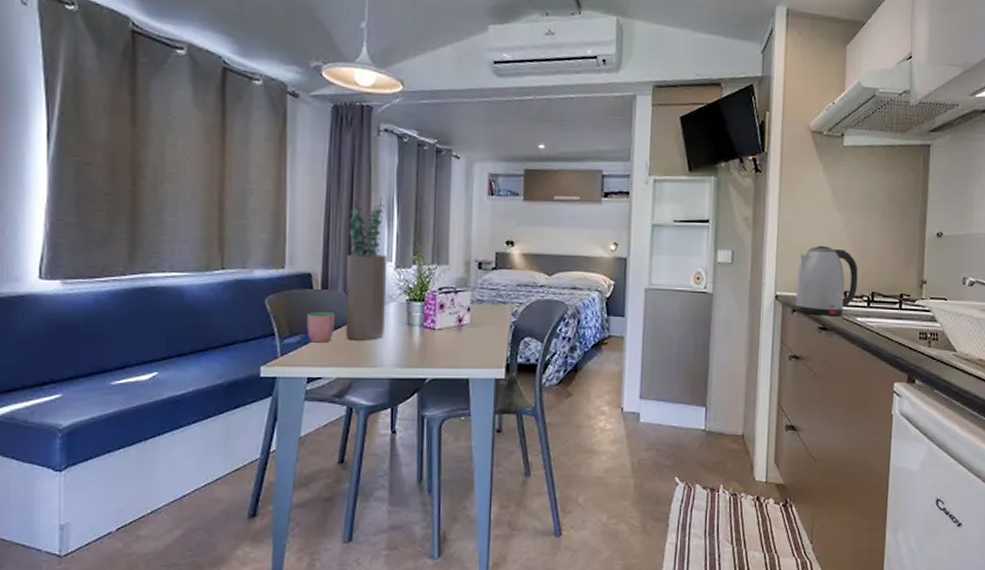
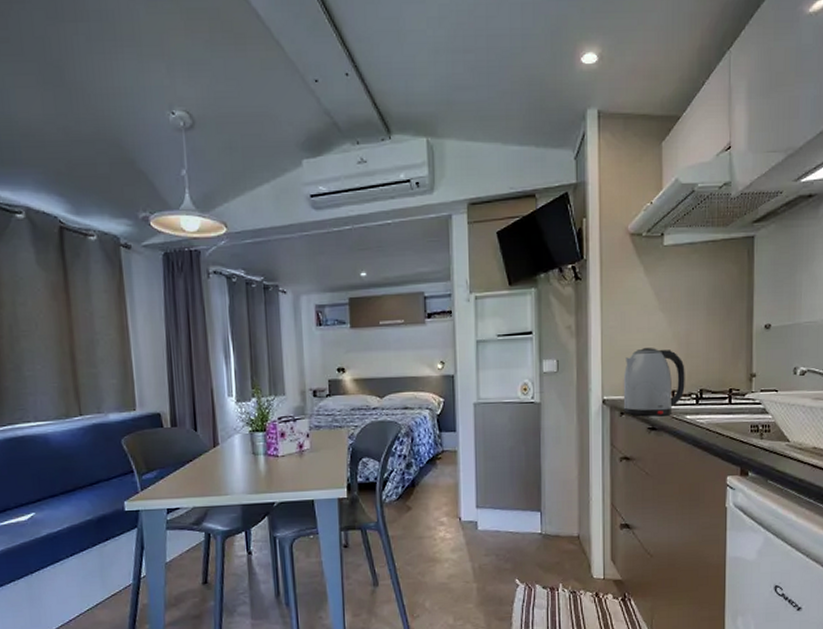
cup: present [307,312,334,343] -> none [161,448,186,477]
vase: present [345,197,388,341] -> none [190,336,232,472]

